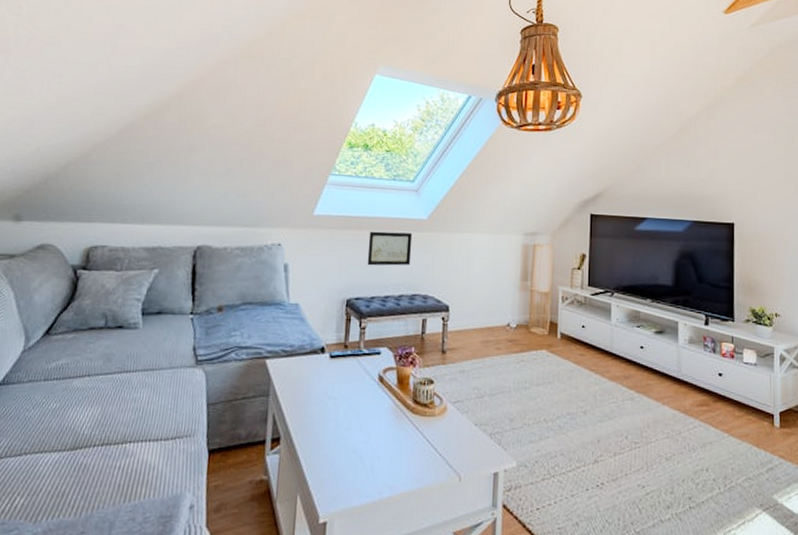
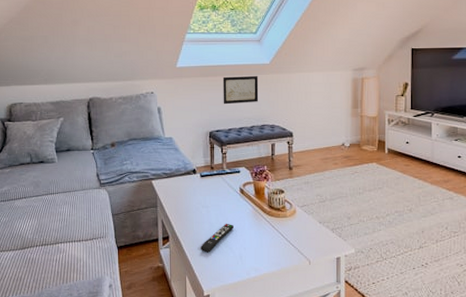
remote control: none [321,421,367,462] -> present [201,223,234,253]

